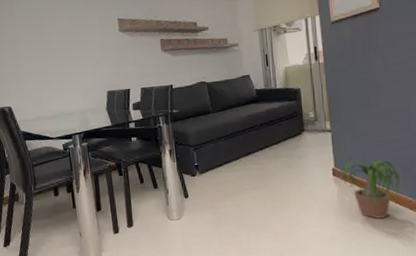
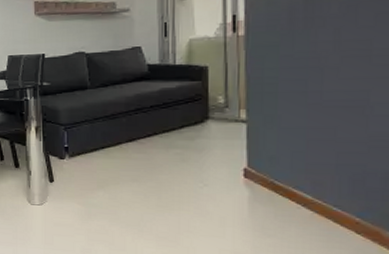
potted plant: present [334,160,401,219] -> none [245,160,345,239]

